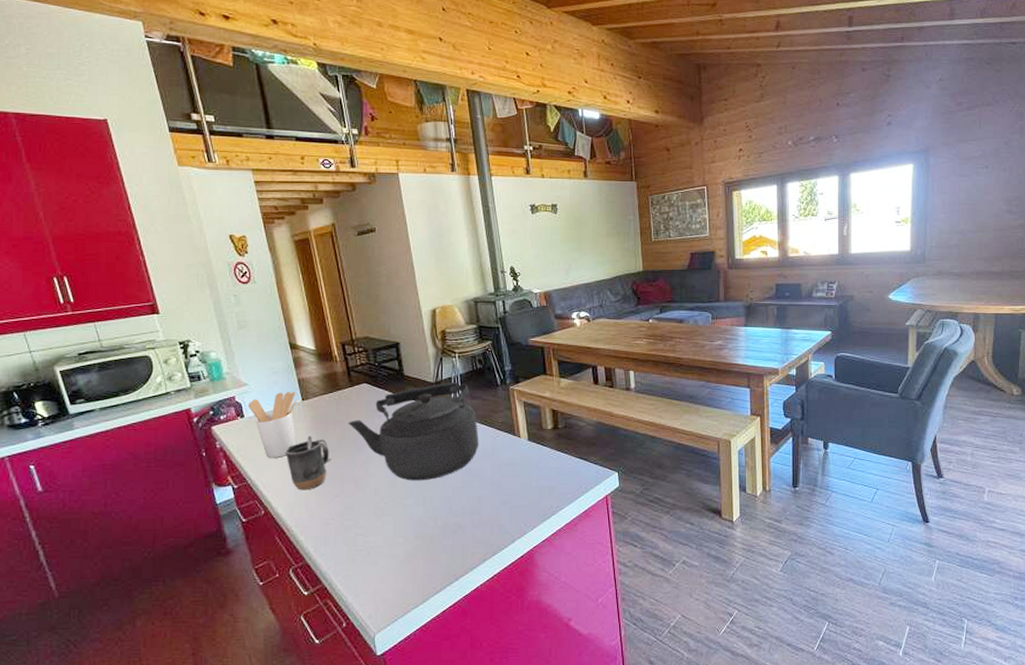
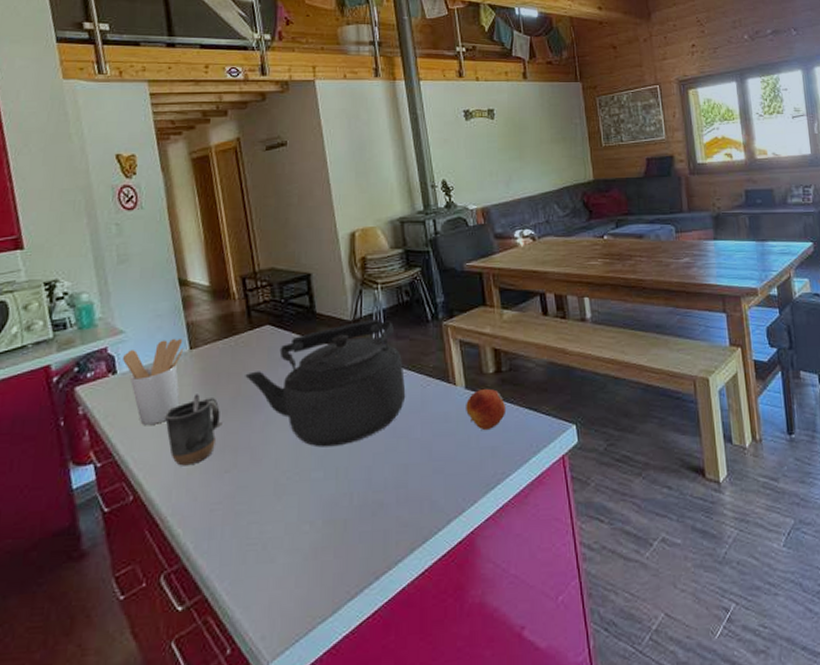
fruit: none [528,441,561,474] -> present [466,388,507,431]

